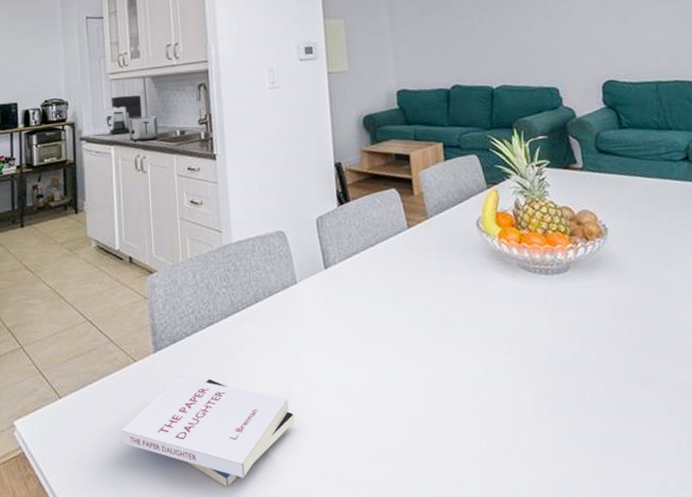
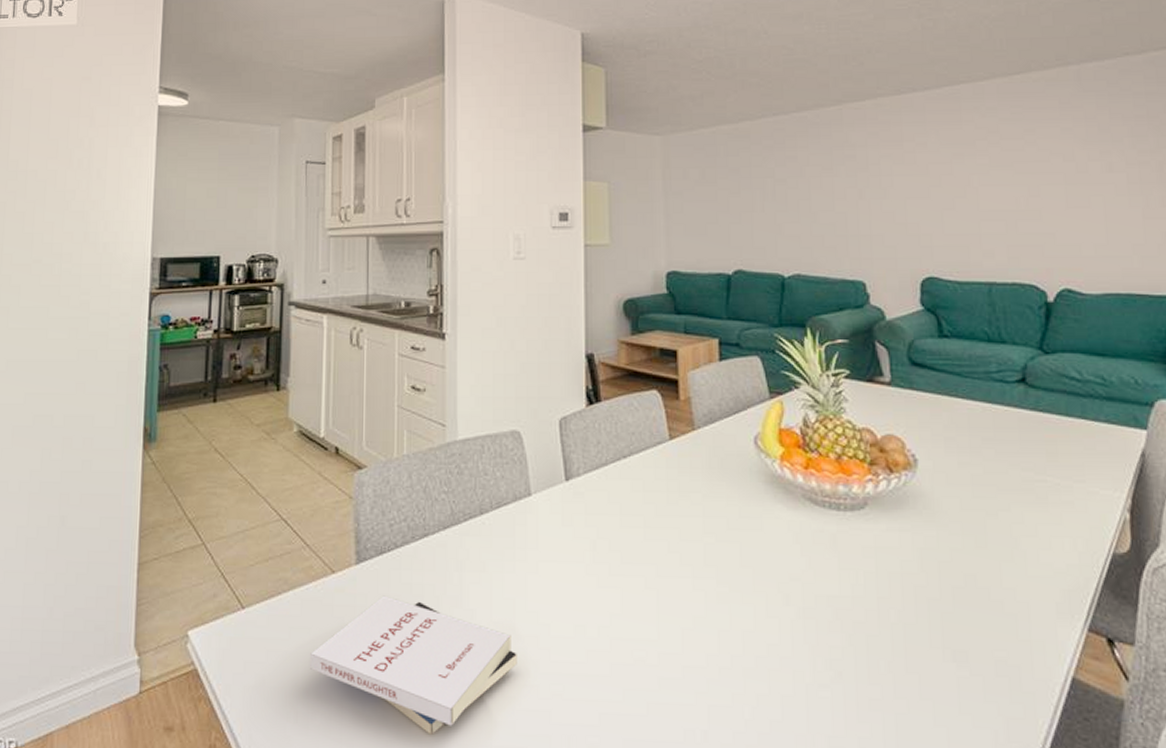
coffee maker: present [106,95,143,135] -> none [320,256,363,301]
toaster: present [128,115,159,143] -> none [345,282,380,312]

